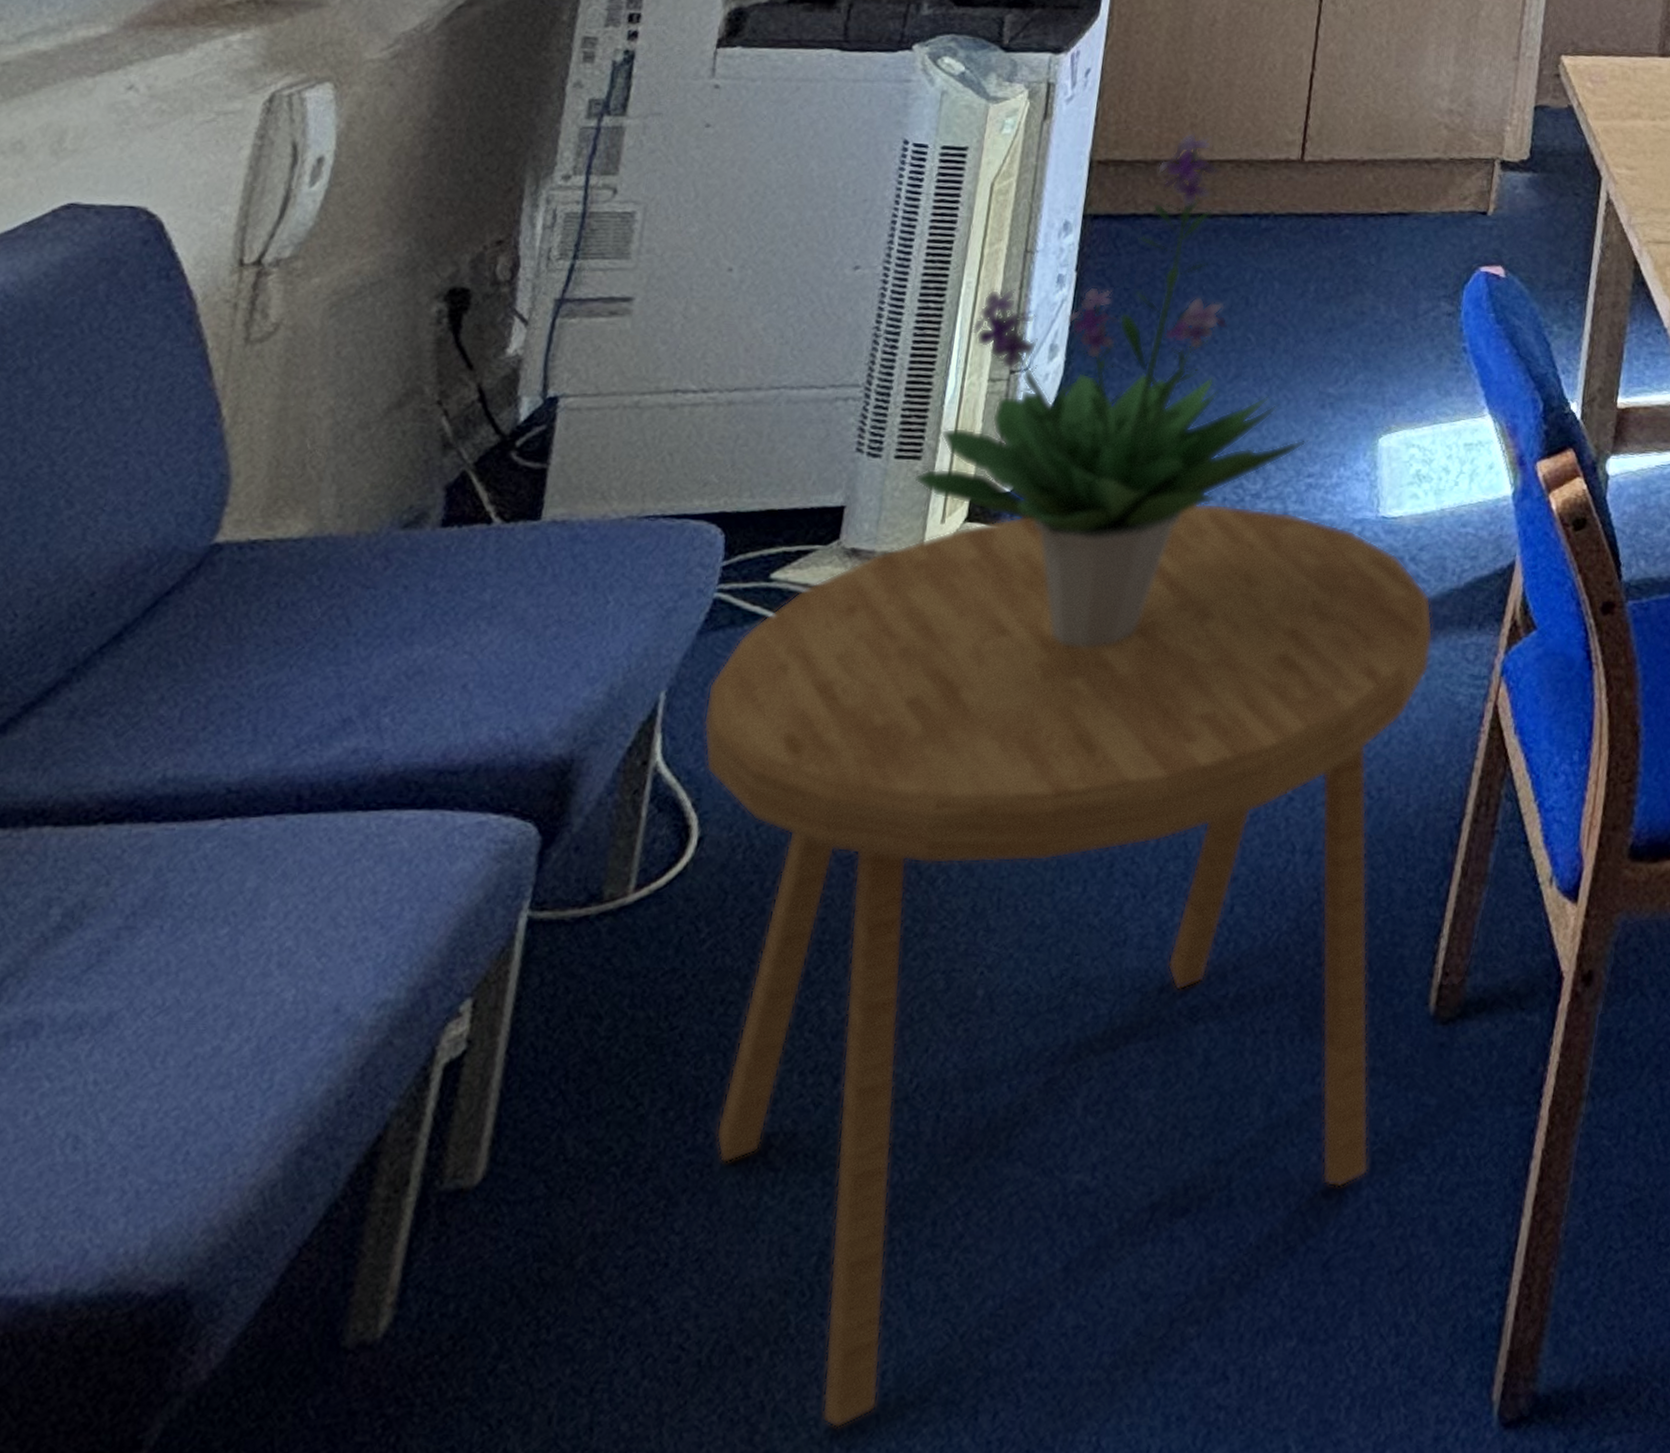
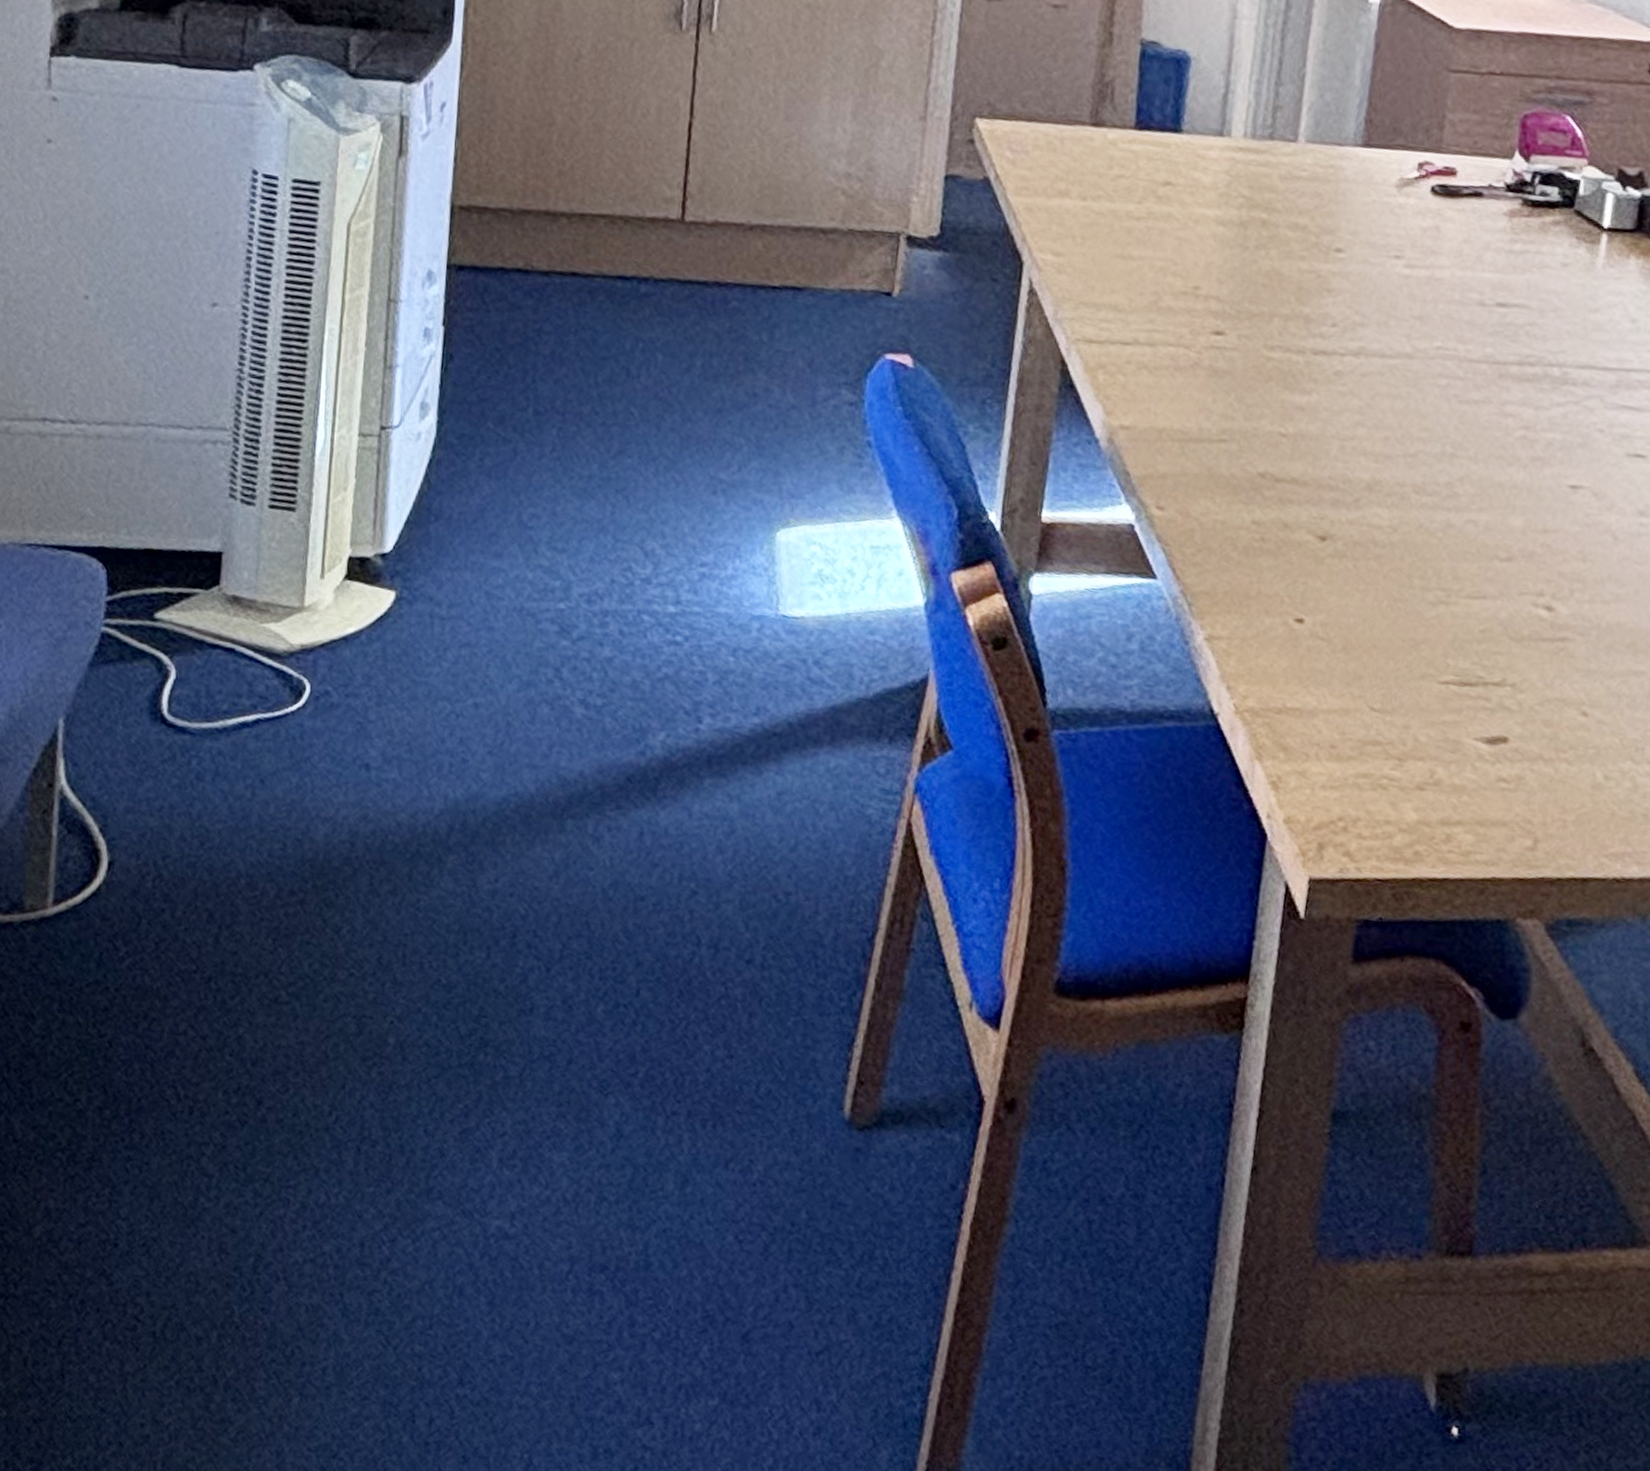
side table: present [703,503,1434,1428] -> none [102,579,841,1410]
potted plant: present [914,132,1309,647] -> none [290,180,701,719]

